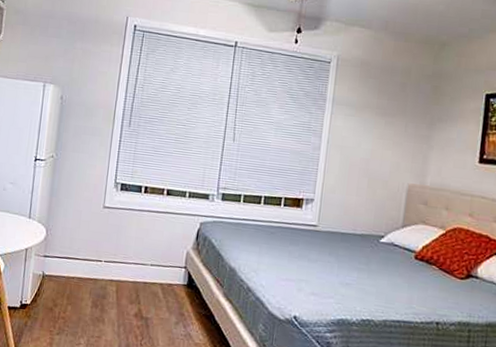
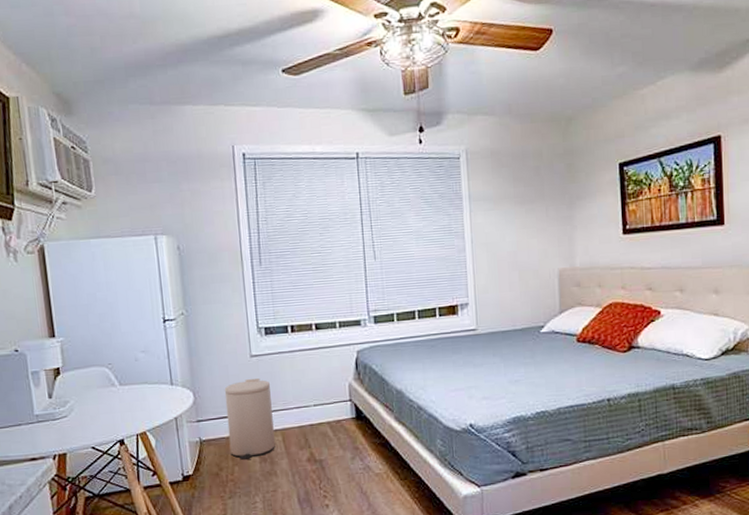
pedal bin: none [67,227,116,302] -> present [224,378,275,460]

